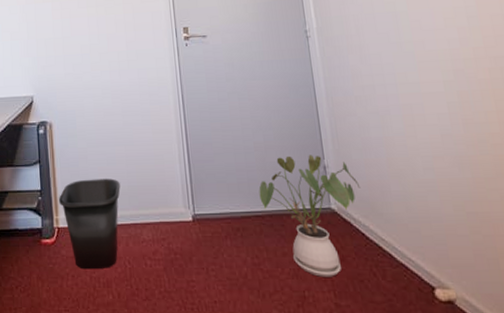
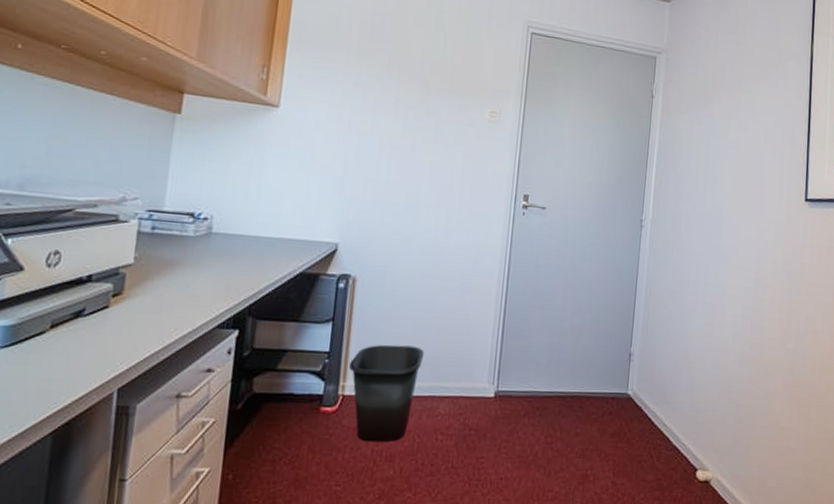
house plant: present [259,155,361,277] -> none [564,340,657,457]

